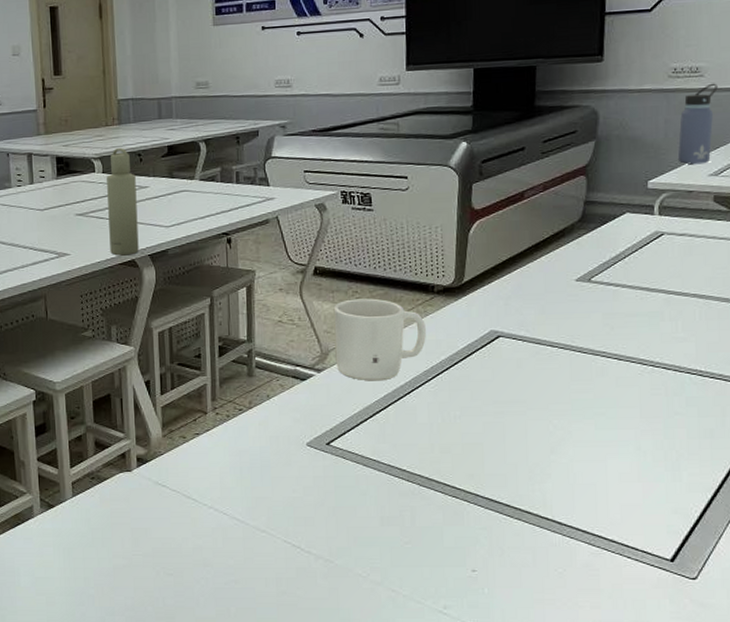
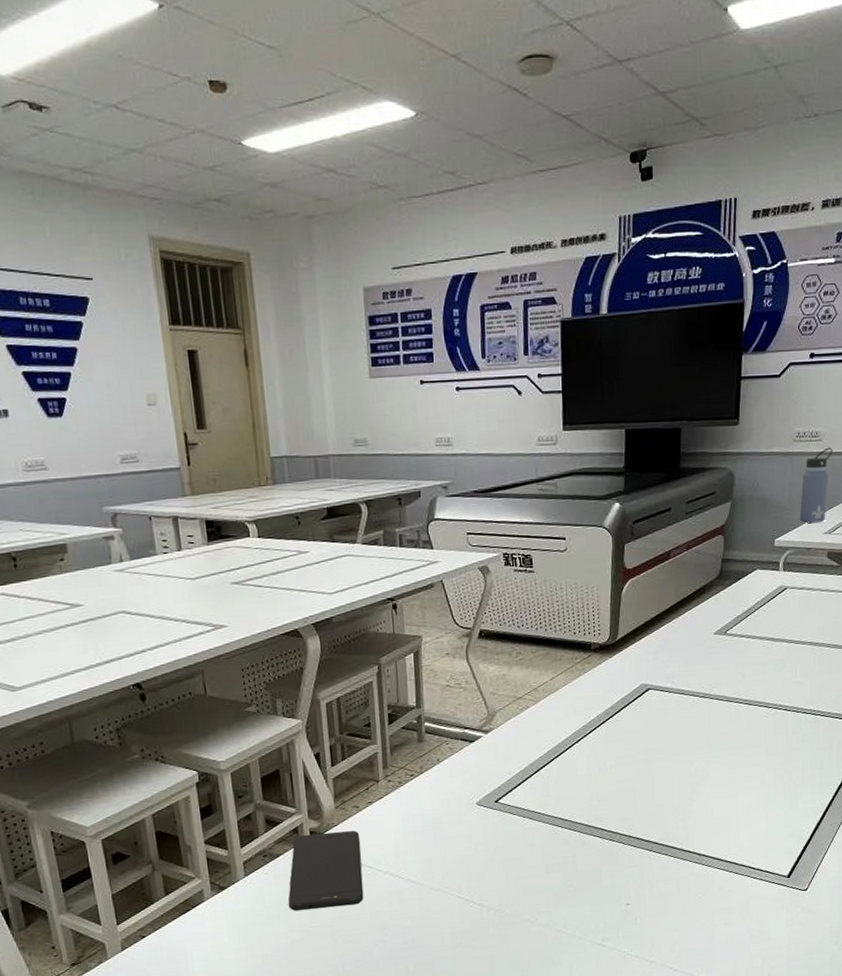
bottle: present [107,147,139,256] -> none [263,509,302,626]
smartphone: none [112,460,187,537] -> present [288,831,364,911]
mug: present [333,298,426,381] -> none [498,658,584,739]

